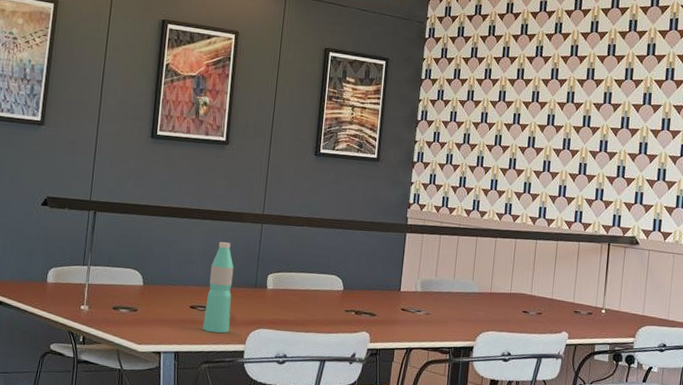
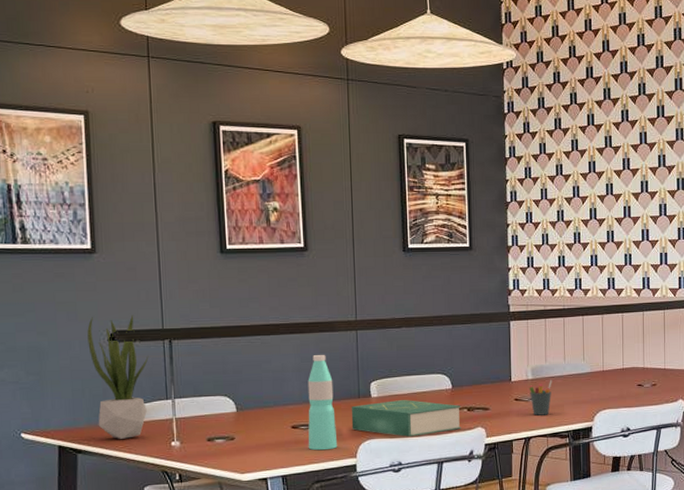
potted plant: none [20,182,74,297] -> present [87,315,149,439]
book: none [245,294,350,332] -> present [351,399,462,437]
pen holder: none [416,295,440,329] -> present [529,380,552,416]

